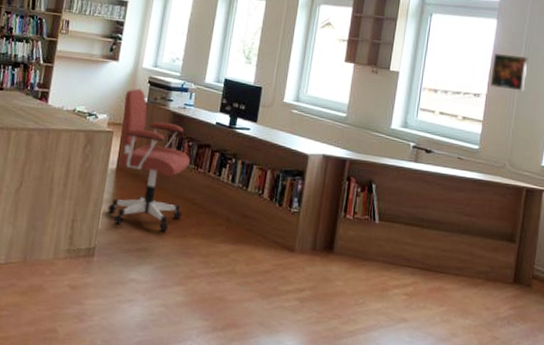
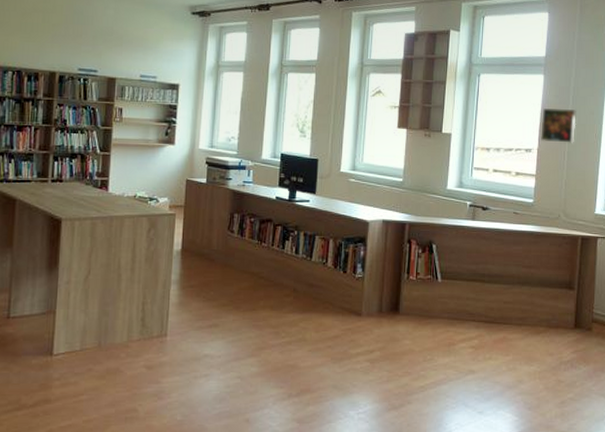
office chair: present [108,88,190,232] -> none [176,170,253,307]

